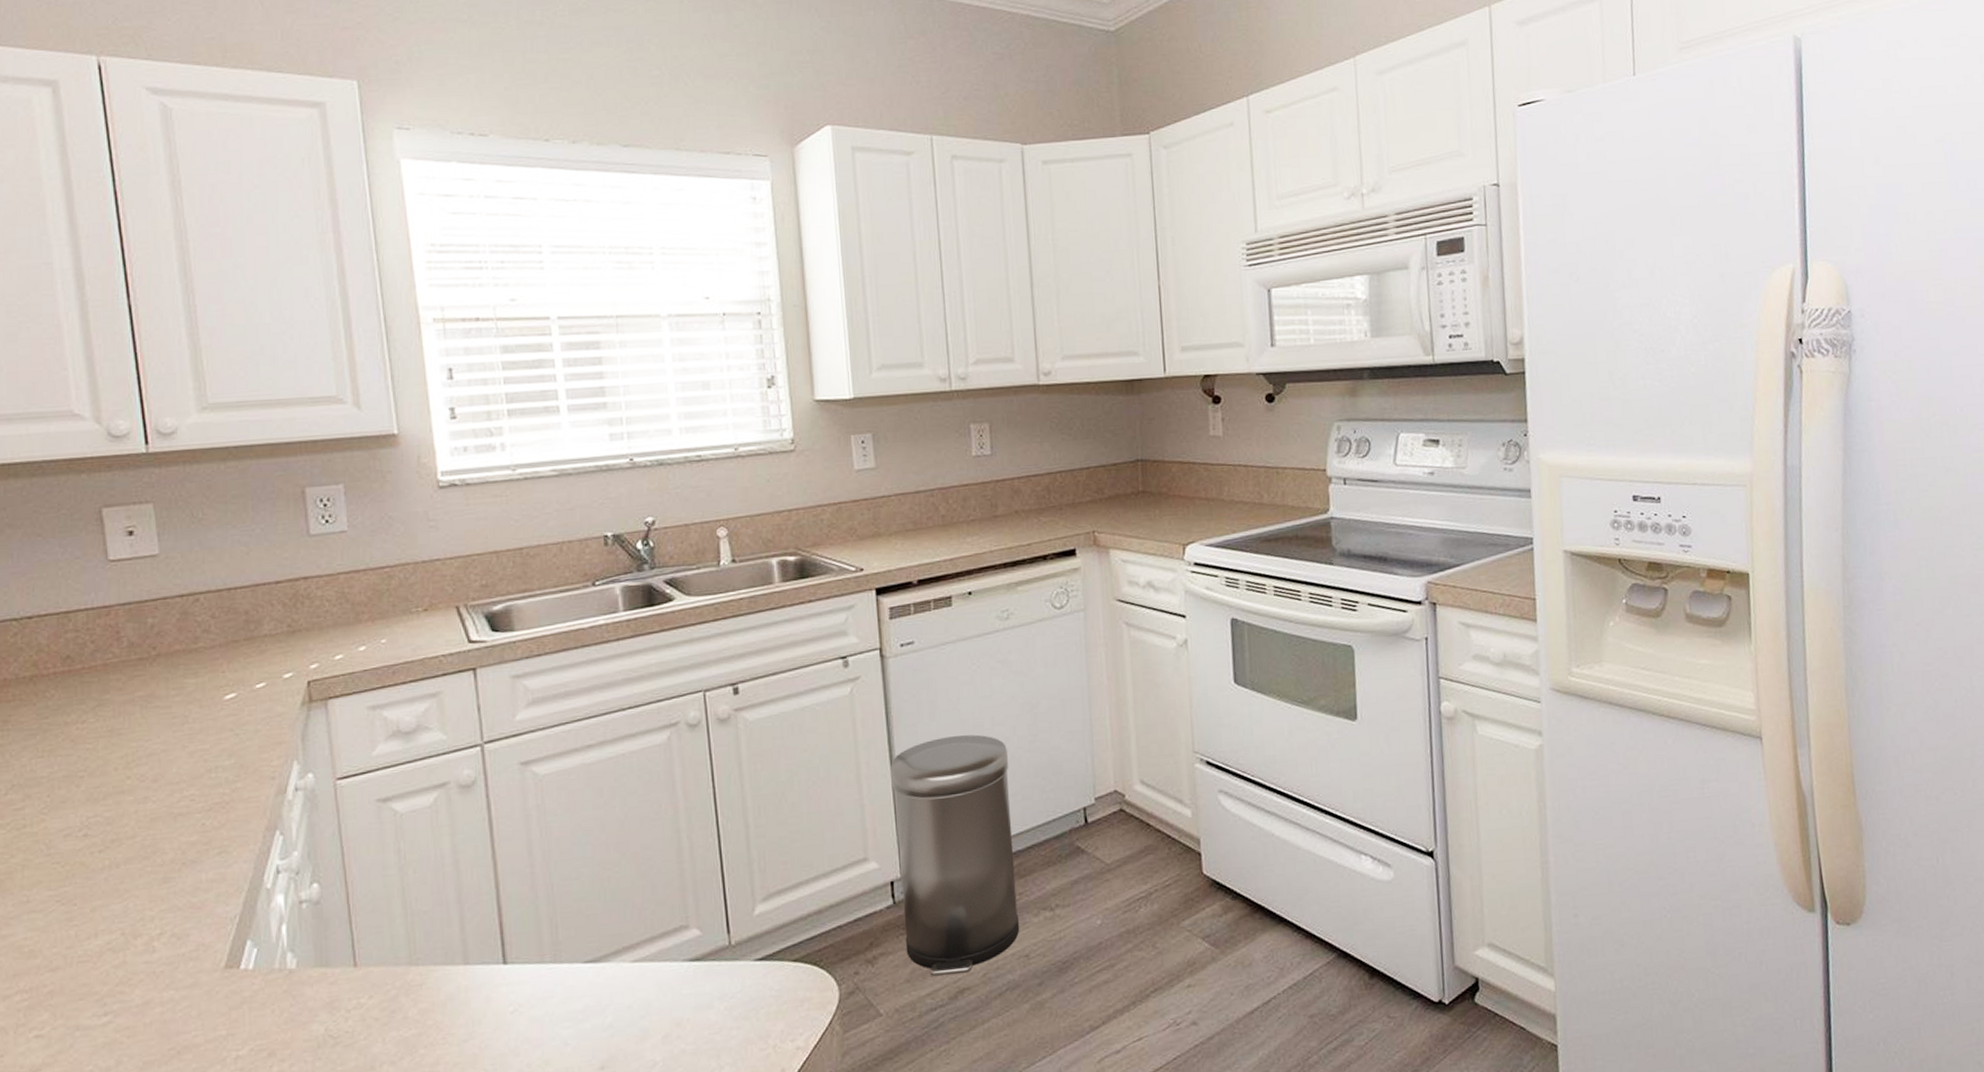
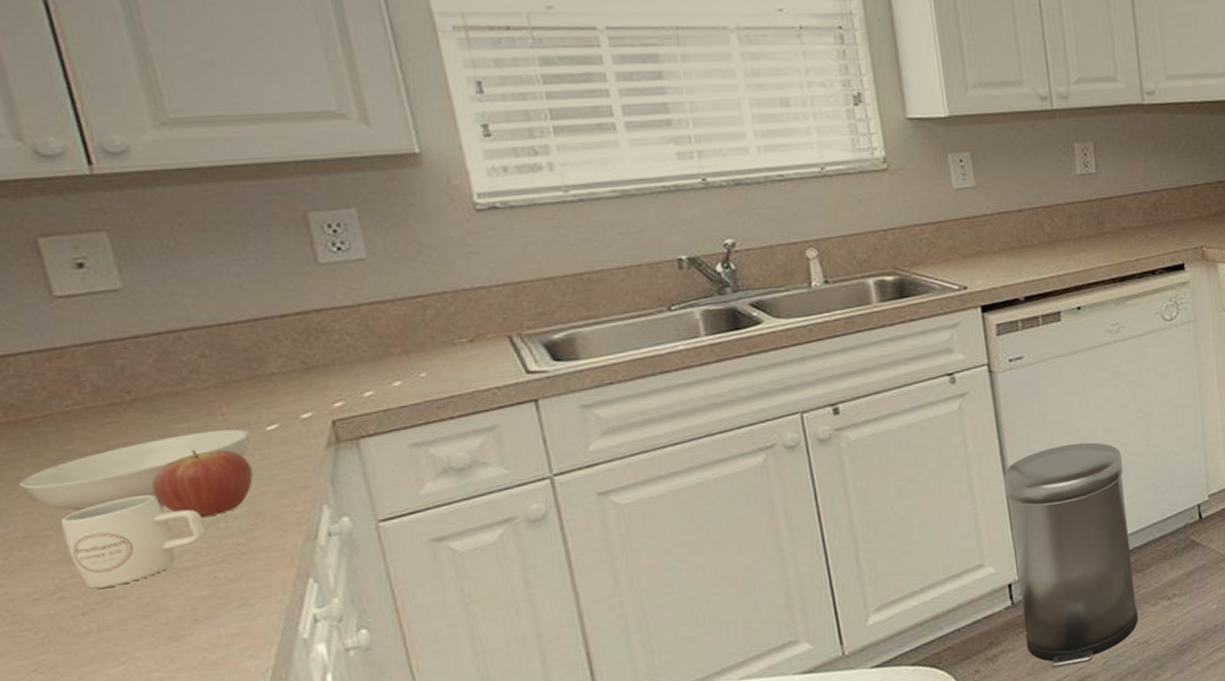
bowl: none [66,685,243,756] -> present [19,428,251,511]
mug: none [91,743,200,828] -> present [60,494,206,589]
fruit: none [163,703,241,768] -> present [151,449,253,518]

